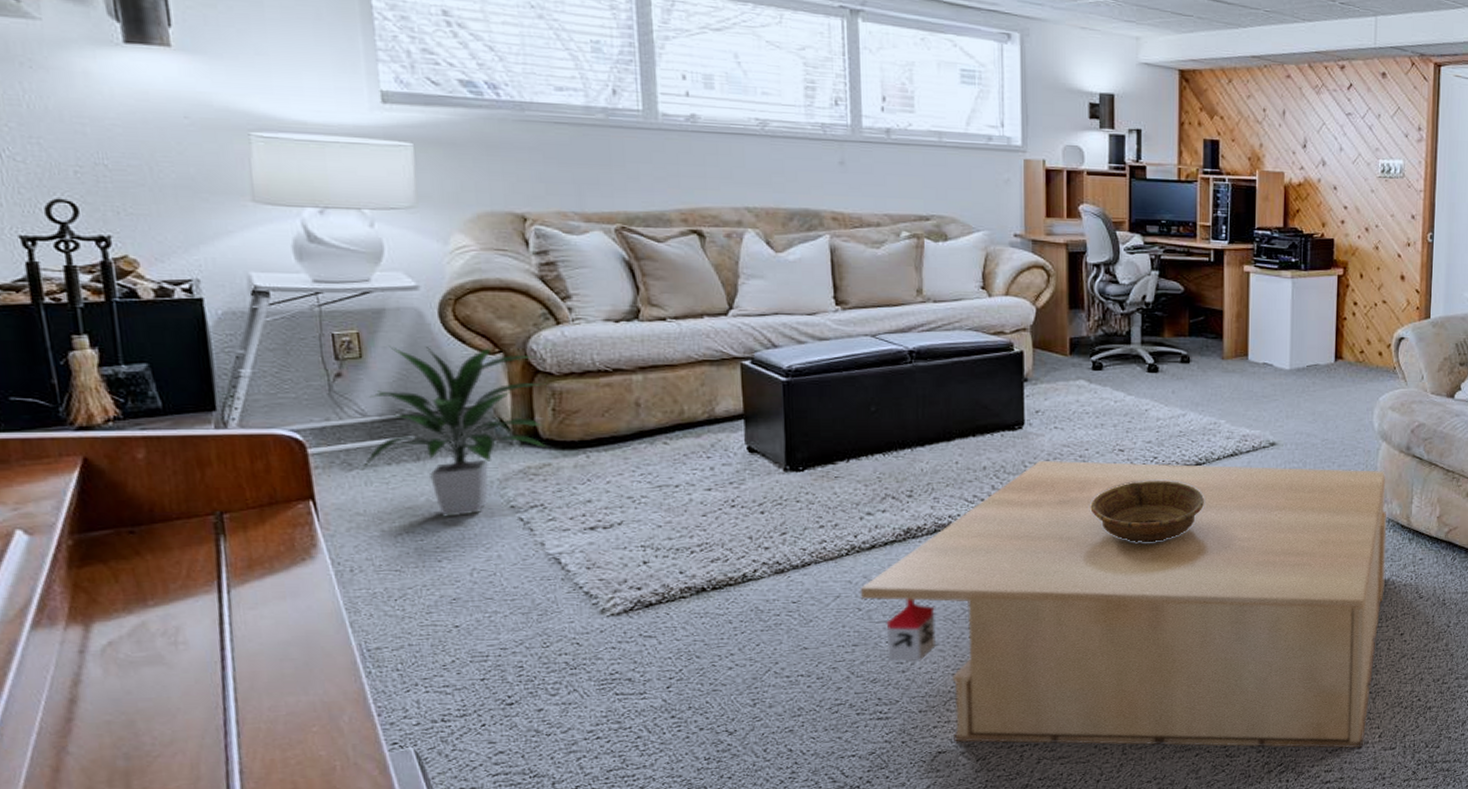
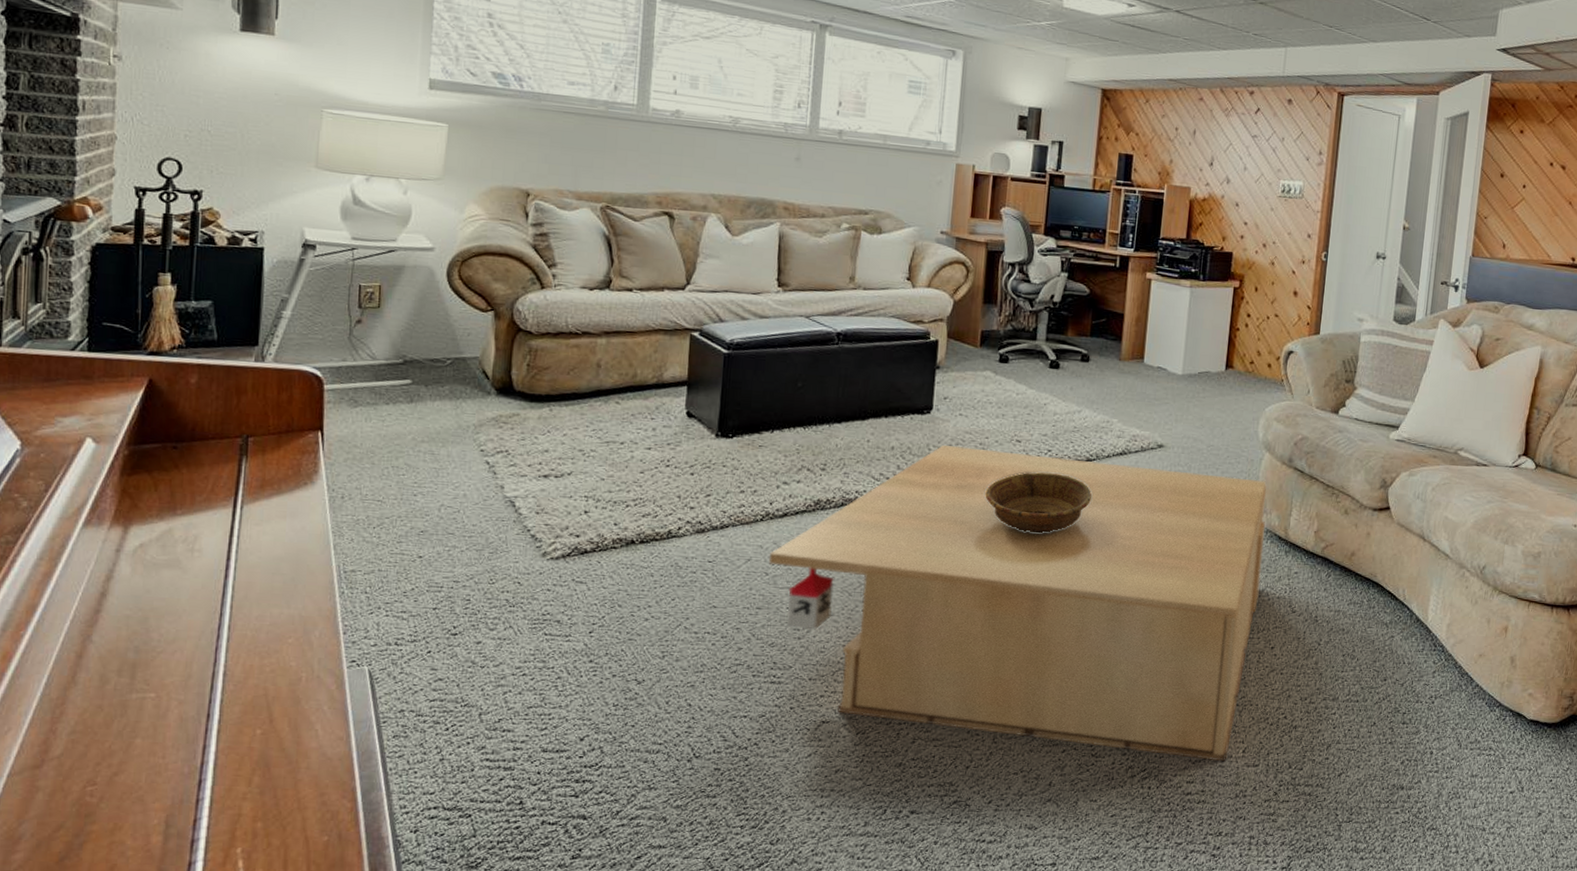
indoor plant: present [360,345,548,517] -> none [364,298,525,456]

